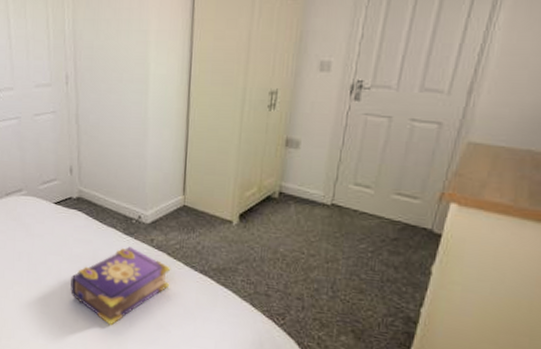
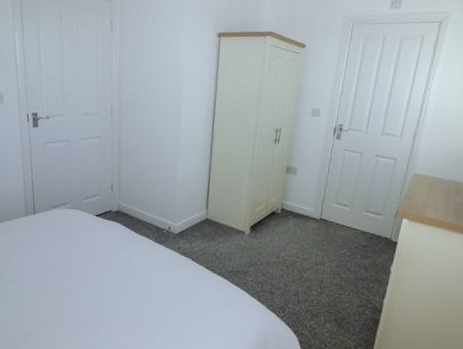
book: present [70,246,171,326] -> none [106,253,195,323]

